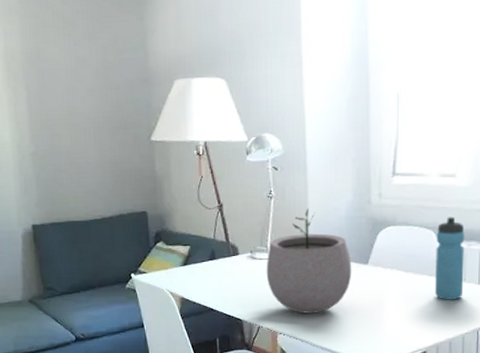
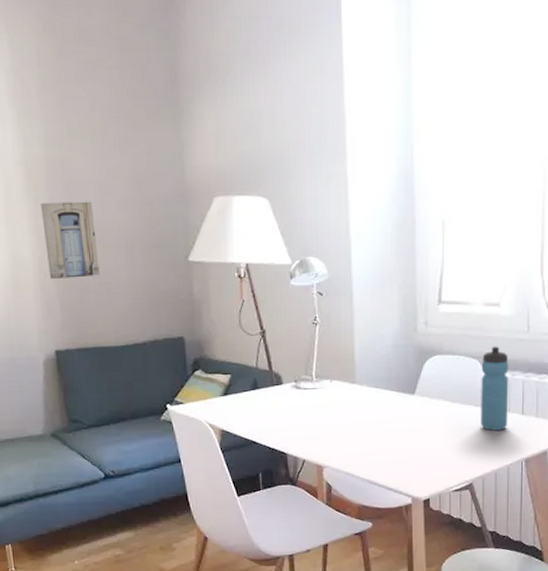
wall art: none [19,88,71,161] -> present [41,201,100,280]
plant pot: present [266,208,352,314] -> none [311,335,399,446]

